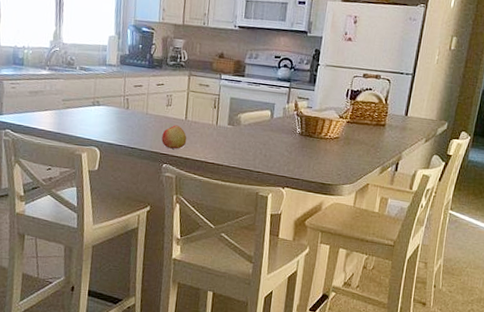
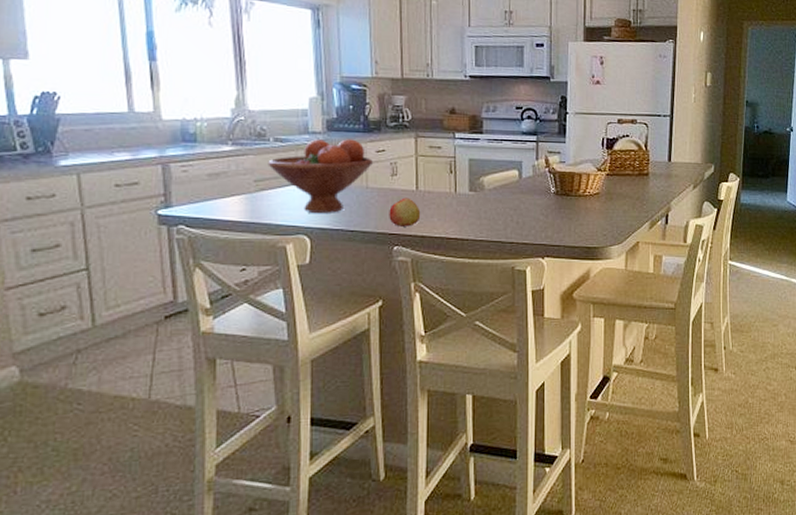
fruit bowl: none [73,70,153,132] -> present [268,139,373,213]

